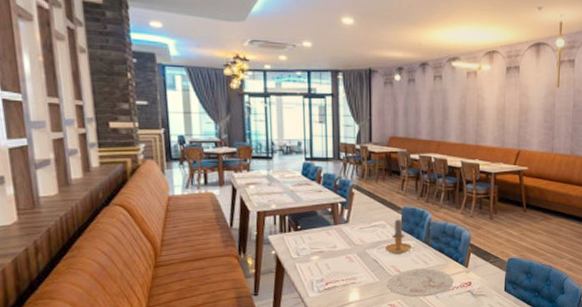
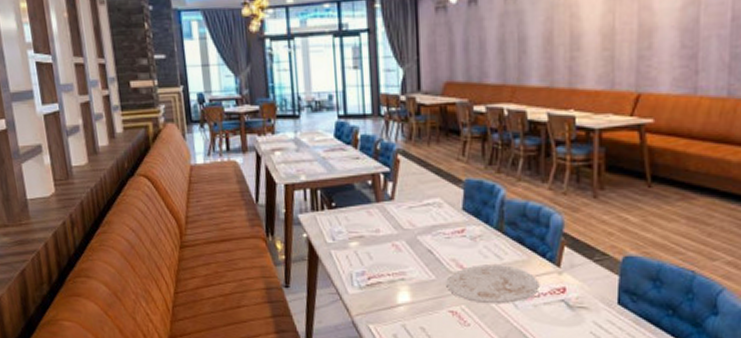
candle: present [384,218,412,254] -> none [441,194,478,243]

